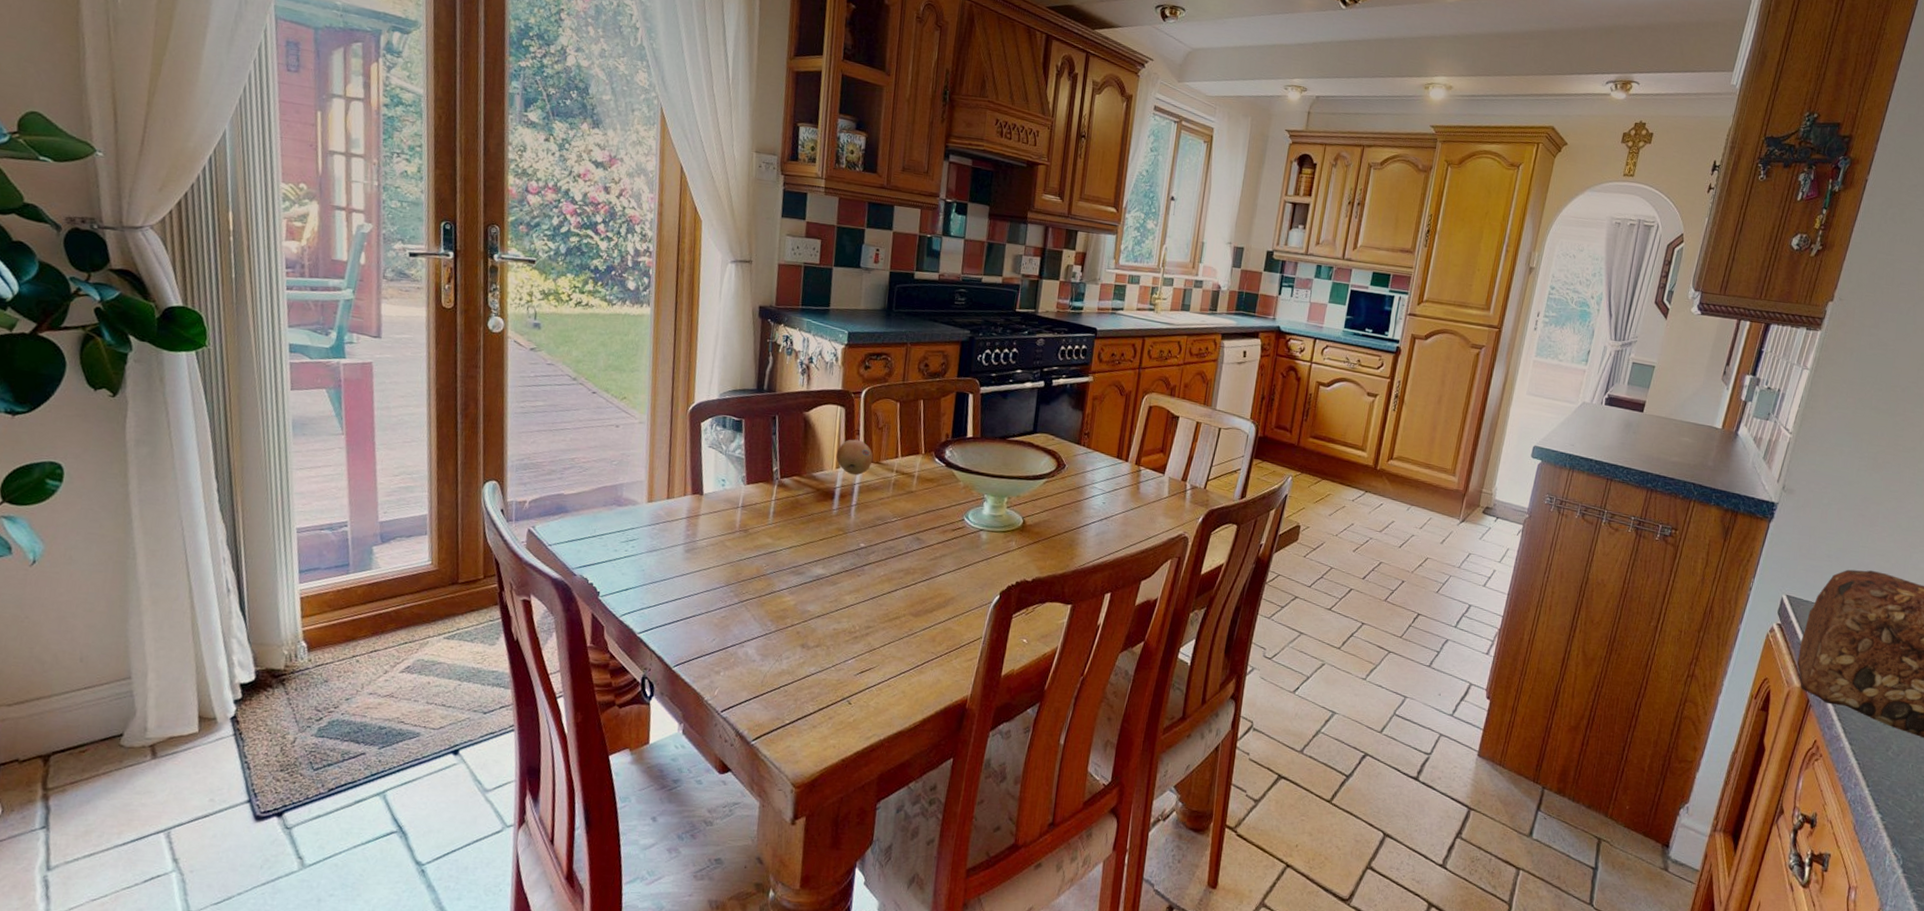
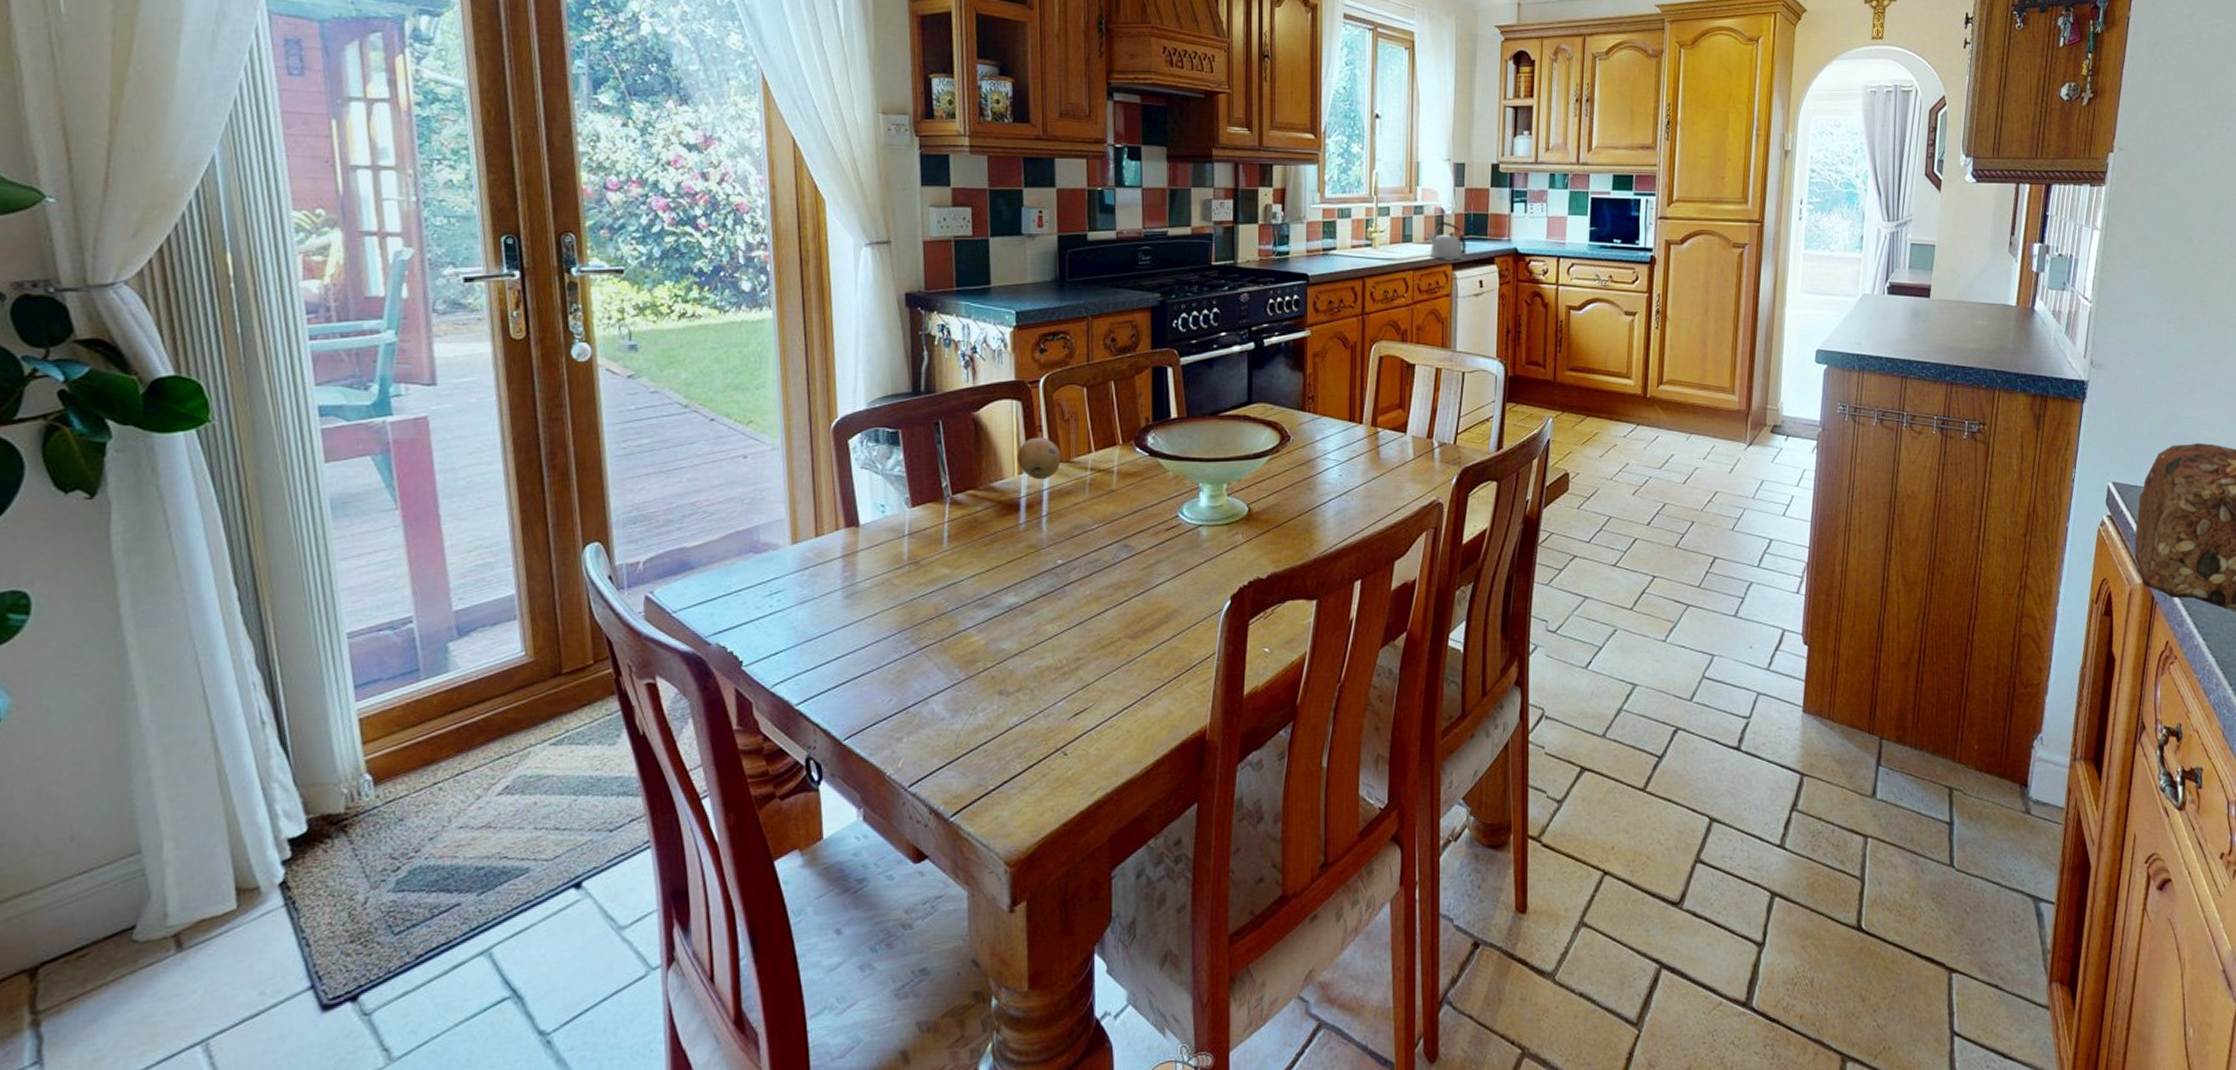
kettle: none [1202,295,1237,331] -> present [1426,221,1467,261]

